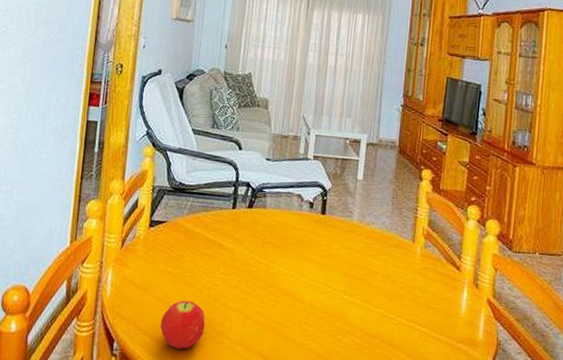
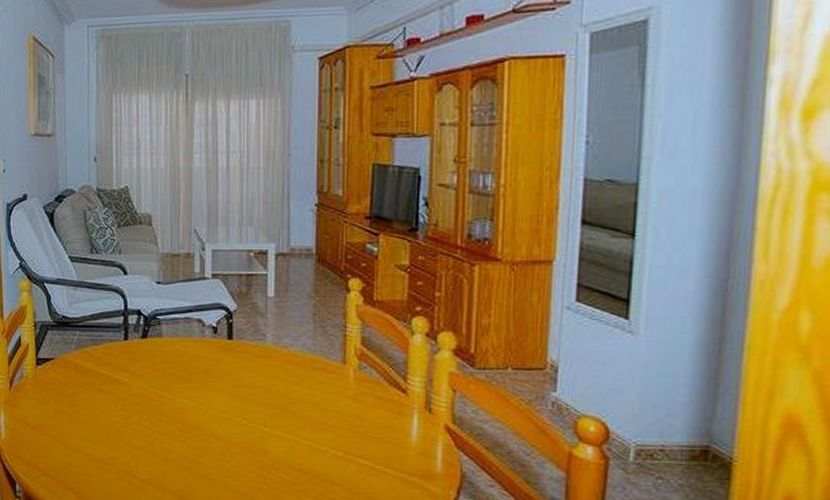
fruit: present [160,300,206,349] -> none [62,439,110,490]

